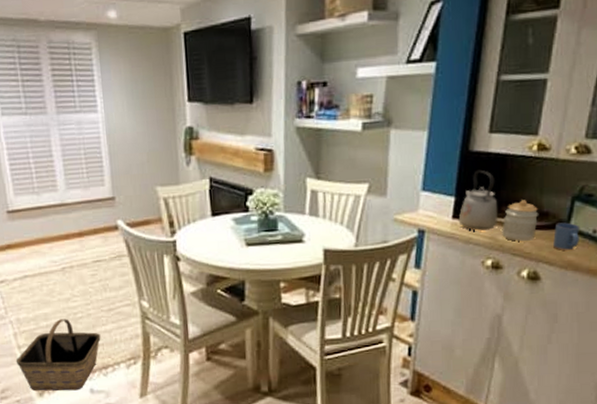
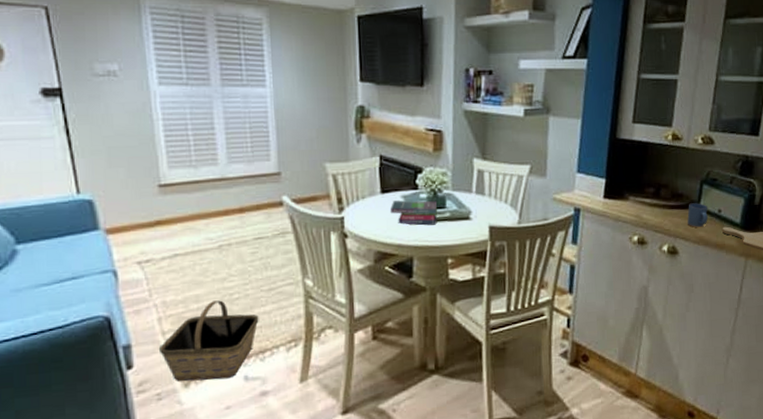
books: none [221,223,270,249] -> present [390,200,438,225]
kettle: present [458,169,498,232] -> none [609,155,642,211]
jar: present [502,200,539,242] -> none [645,182,675,220]

